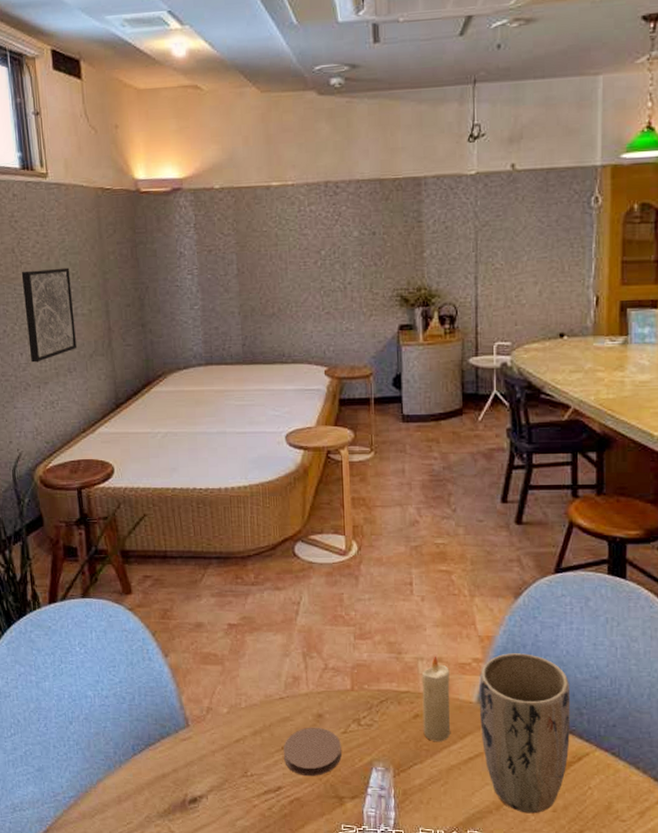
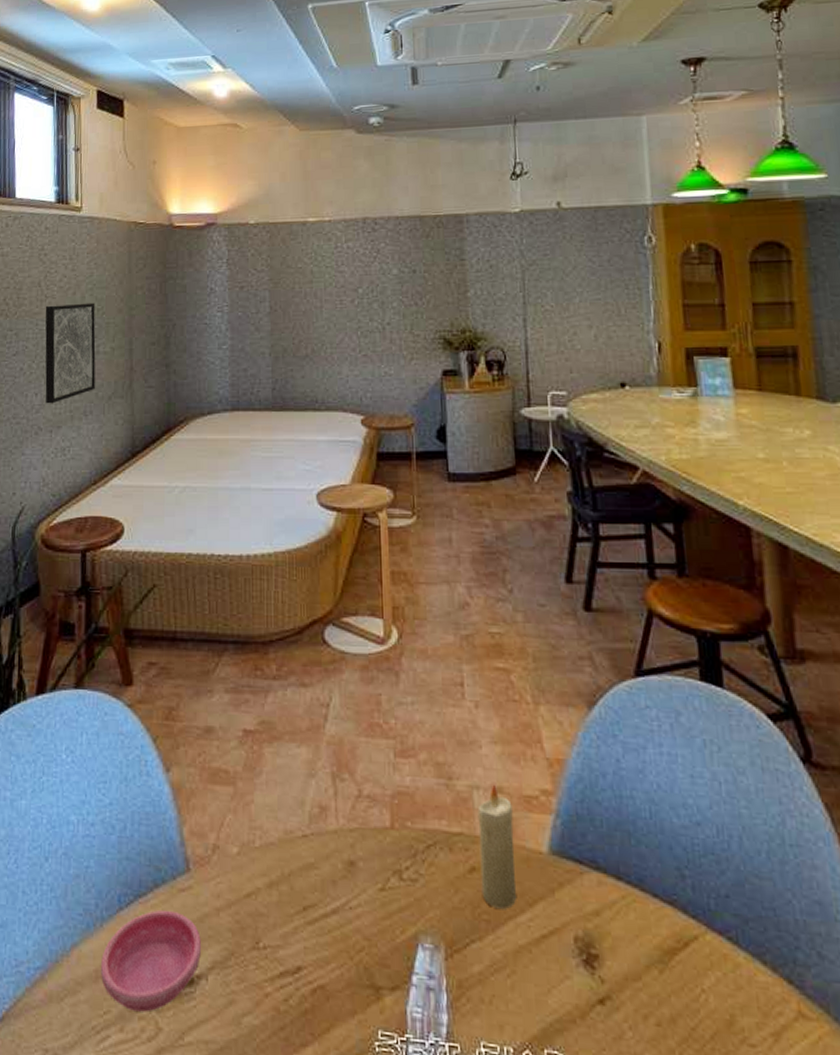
saucer: none [121,753,201,822] -> present [100,910,201,1012]
coaster: present [283,727,342,777] -> none [305,879,379,954]
plant pot: present [480,653,571,814] -> none [550,784,672,1028]

